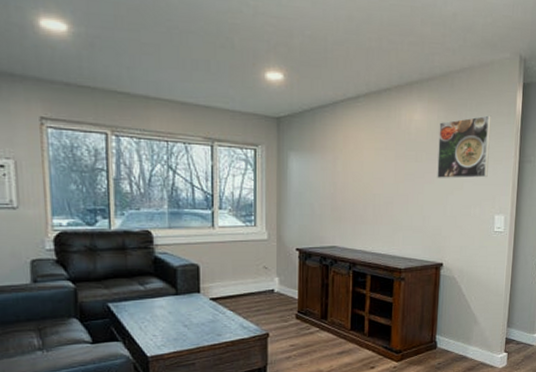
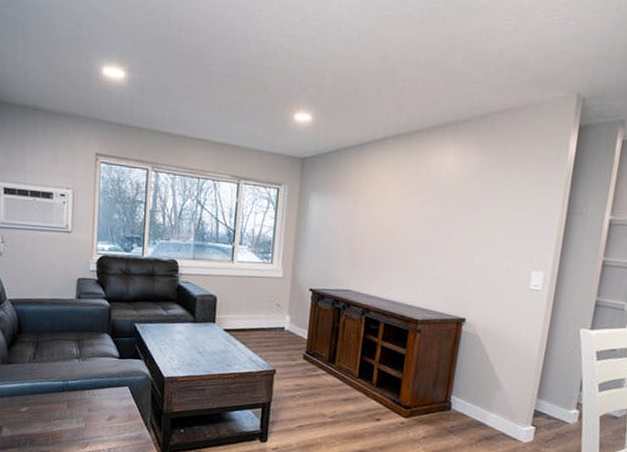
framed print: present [437,115,491,179] -> none [466,160,537,229]

